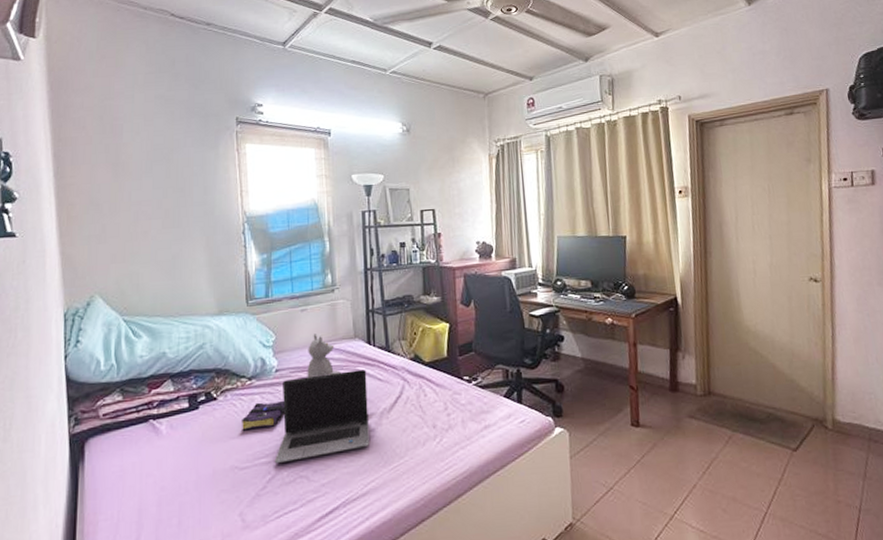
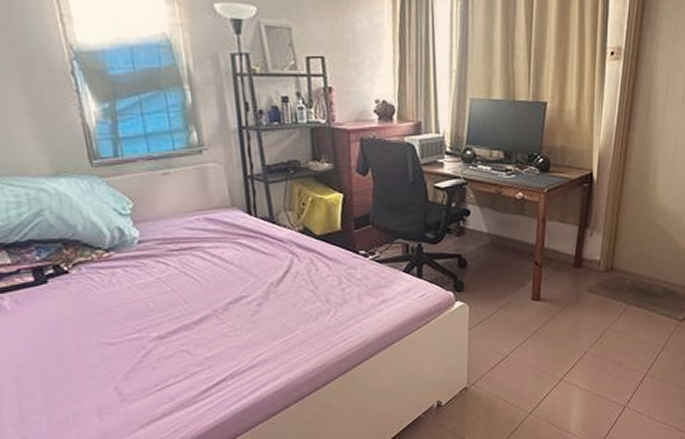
book: present [242,400,284,431] -> none [103,274,154,306]
laptop computer: present [274,370,369,464] -> none [148,242,256,339]
teddy bear: present [307,334,341,379] -> none [175,201,218,251]

